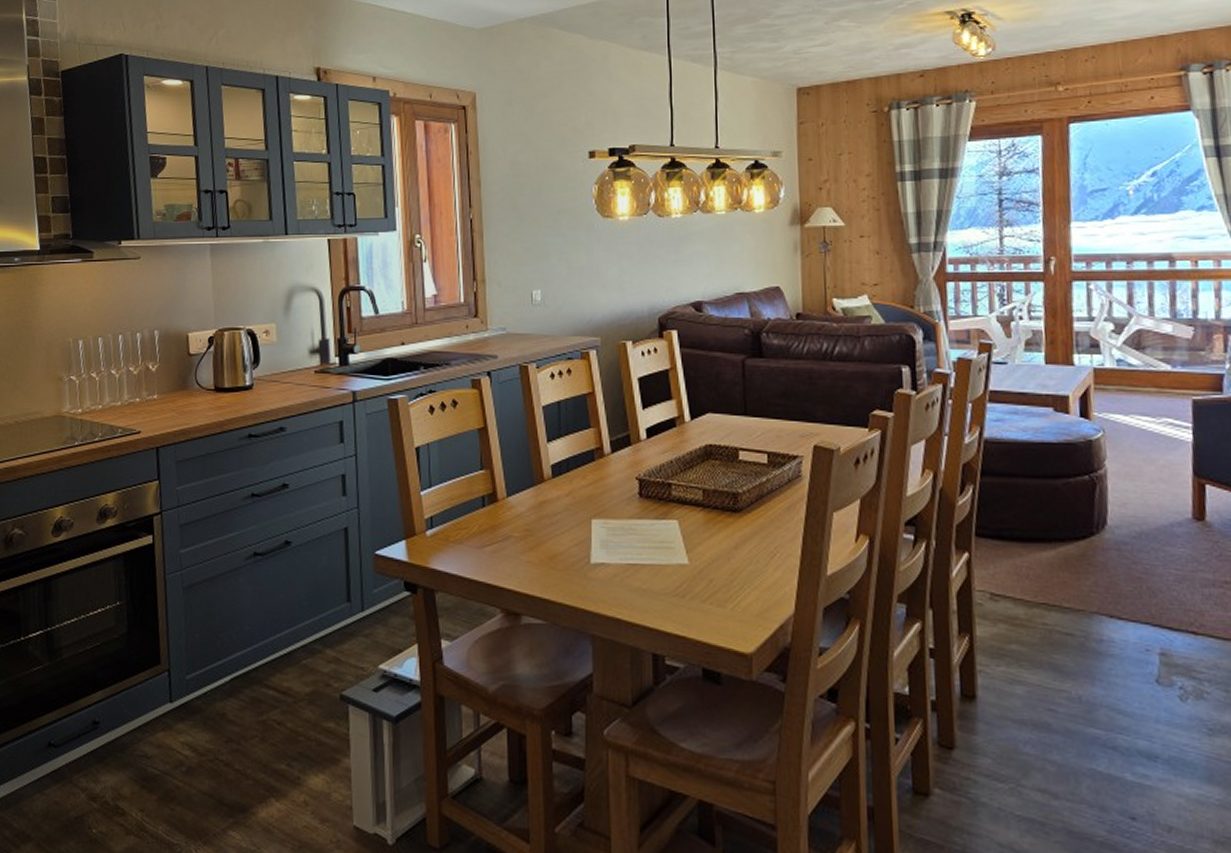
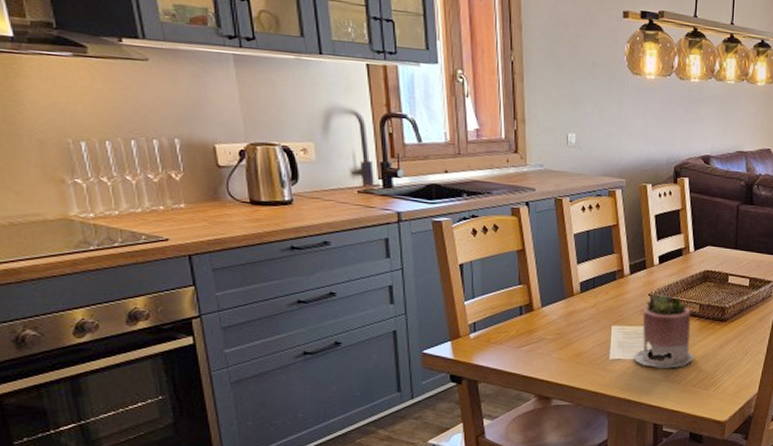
succulent planter: none [621,475,701,576] -> present [633,293,694,368]

